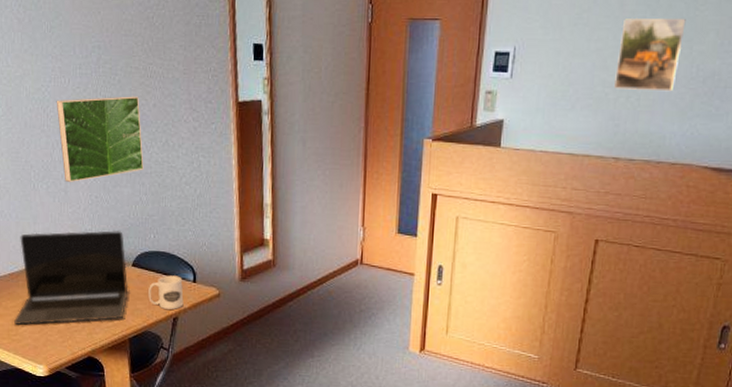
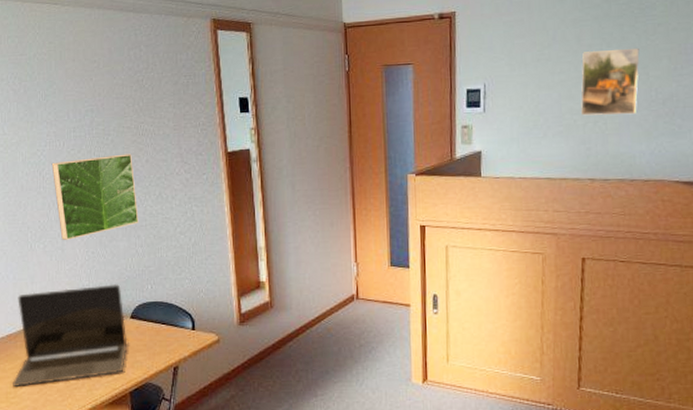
mug: present [148,275,184,310] -> none [148,324,183,359]

